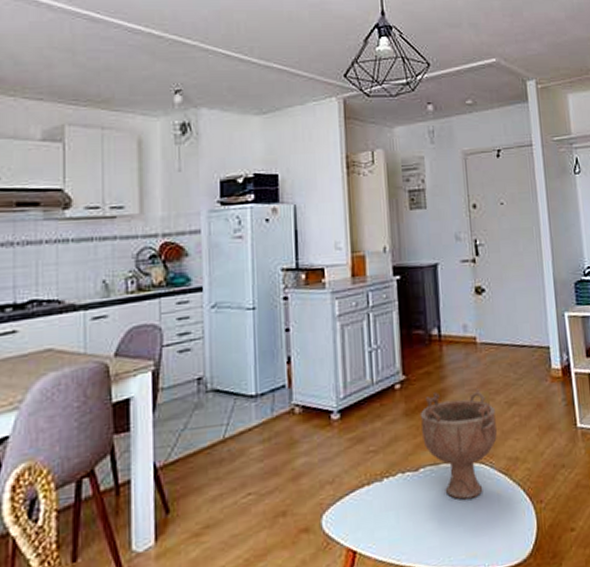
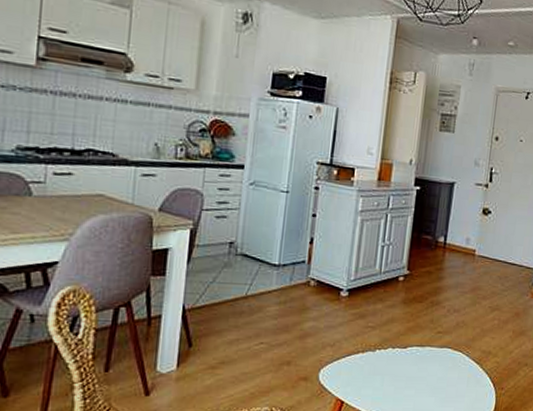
decorative bowl: present [420,389,498,500] -> none [414,289,479,377]

